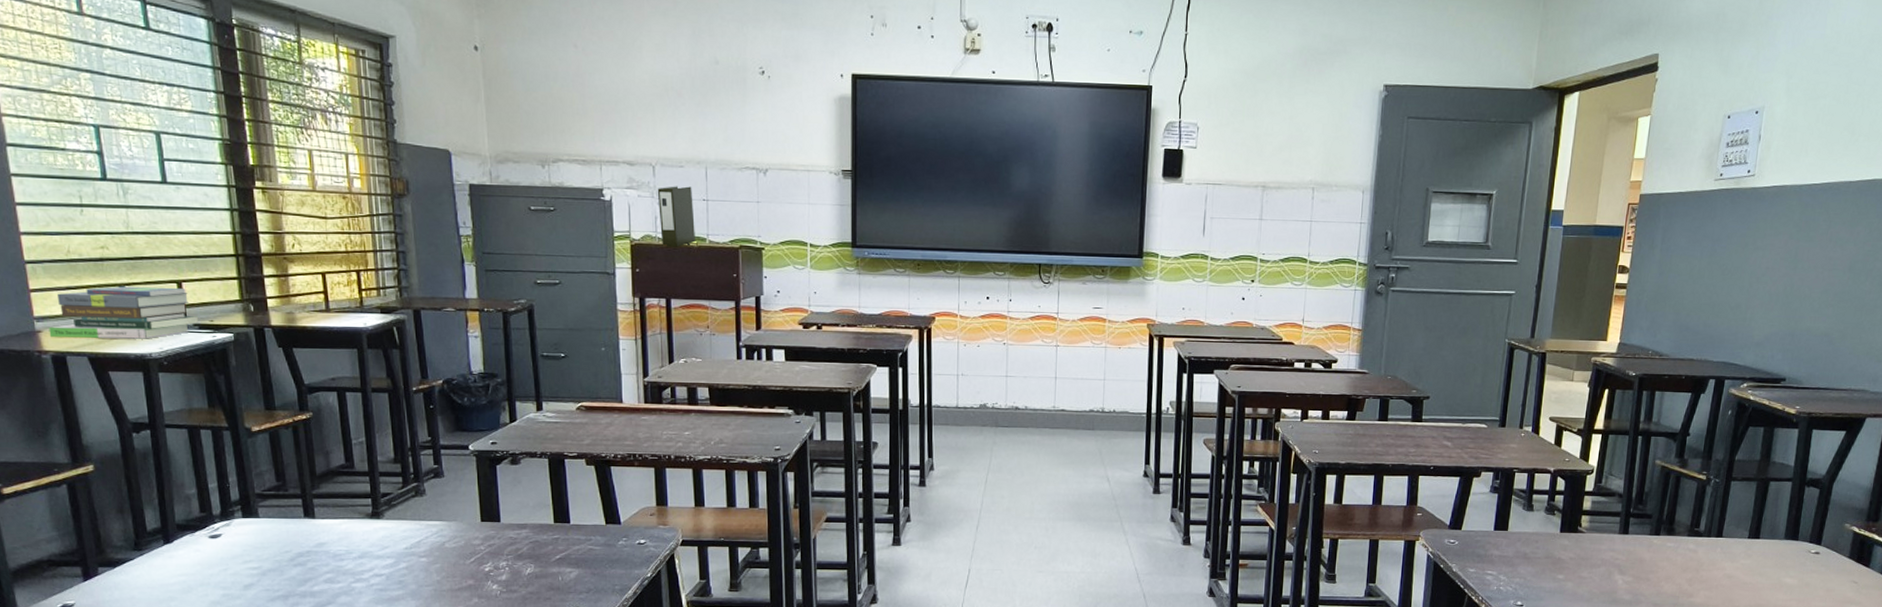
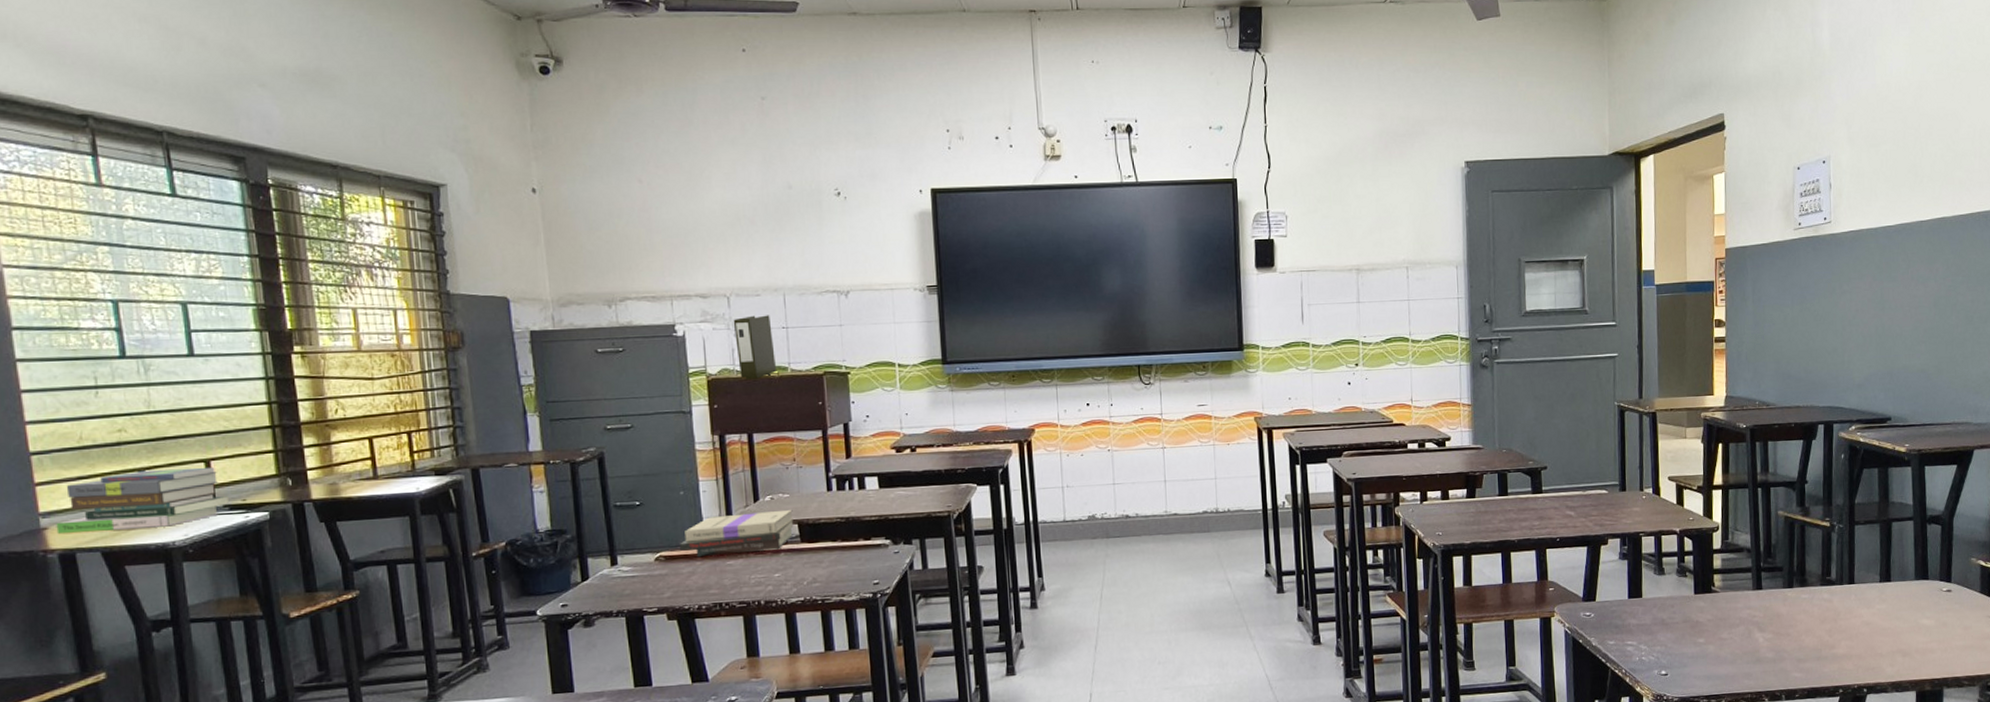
books: none [600,373,705,411] -> present [680,509,794,558]

